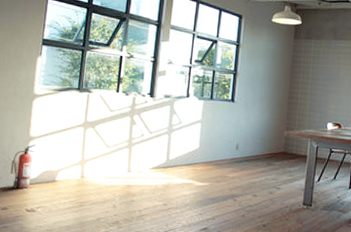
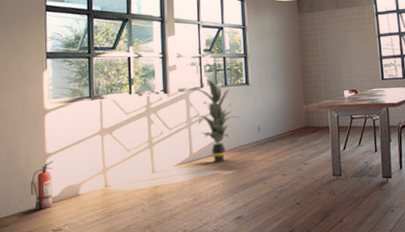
indoor plant: none [173,91,220,174] -> present [190,80,240,163]

